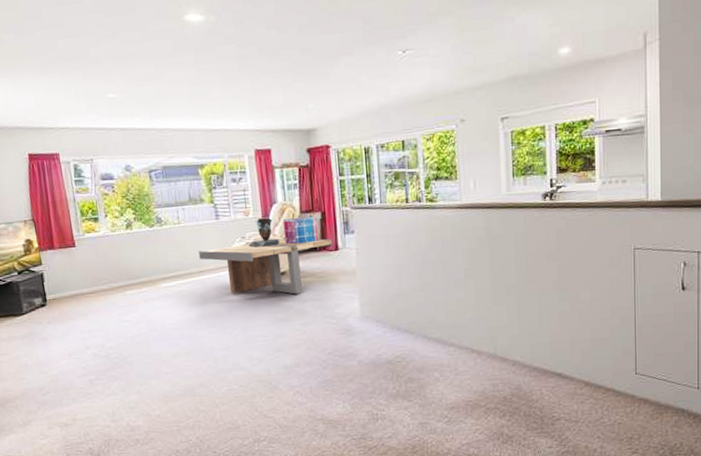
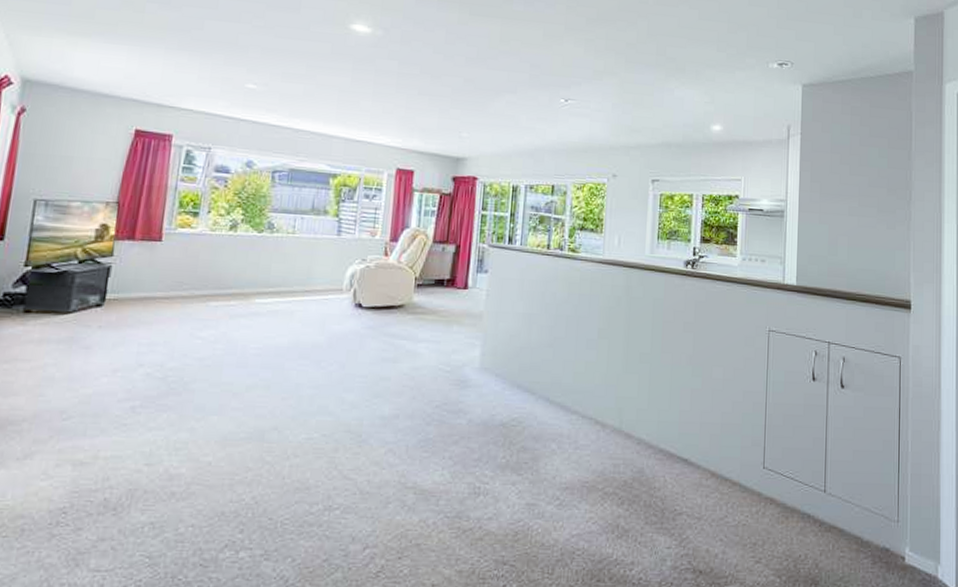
coffee table: present [199,238,332,295] -> none [308,267,462,332]
decorative urn: present [248,217,280,248] -> none [368,241,404,274]
decorative cube: present [283,216,318,245] -> none [410,246,449,277]

